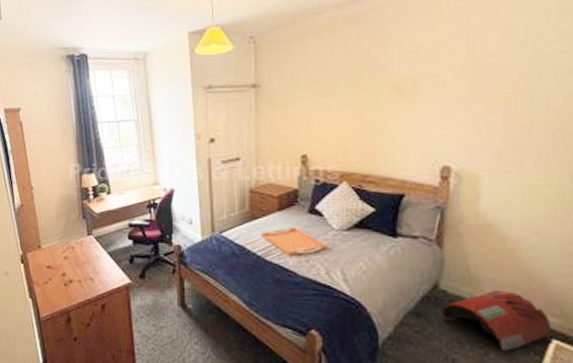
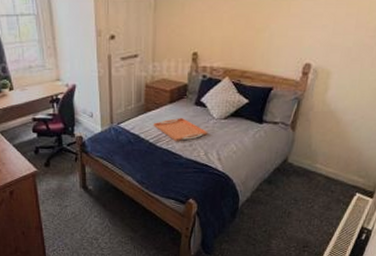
snack bag: present [441,290,552,352] -> none [286,161,358,204]

